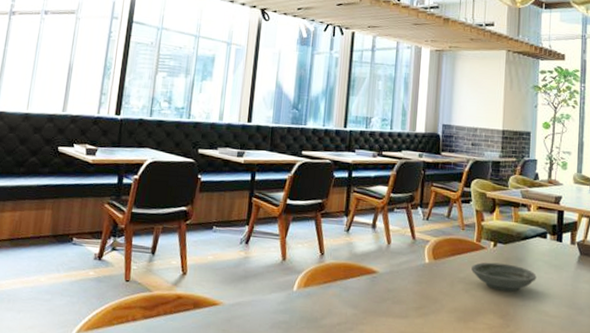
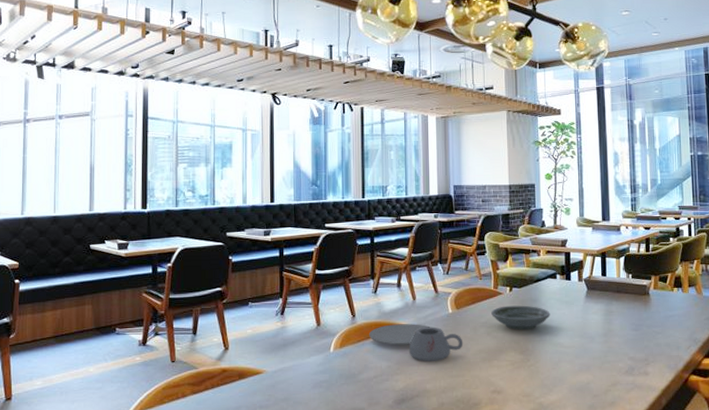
plate: none [337,268,403,293] -> present [369,324,430,345]
cup: none [377,275,438,315] -> present [408,326,463,362]

